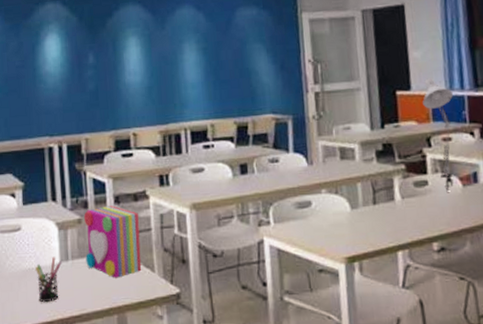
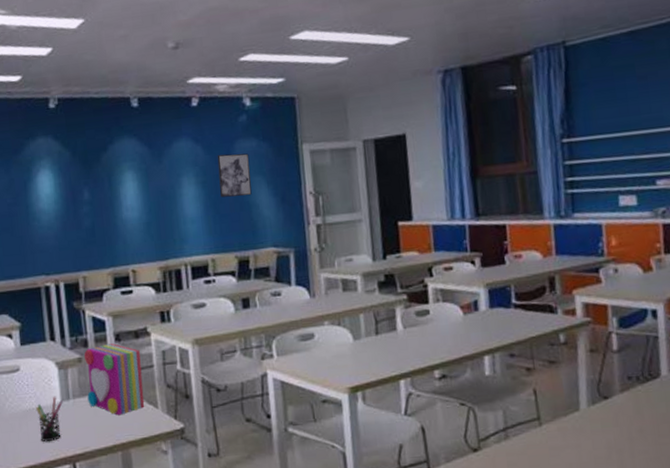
wall art: none [218,21,252,64] -> present [217,153,252,198]
desk lamp: present [423,78,454,192] -> none [424,208,455,321]

